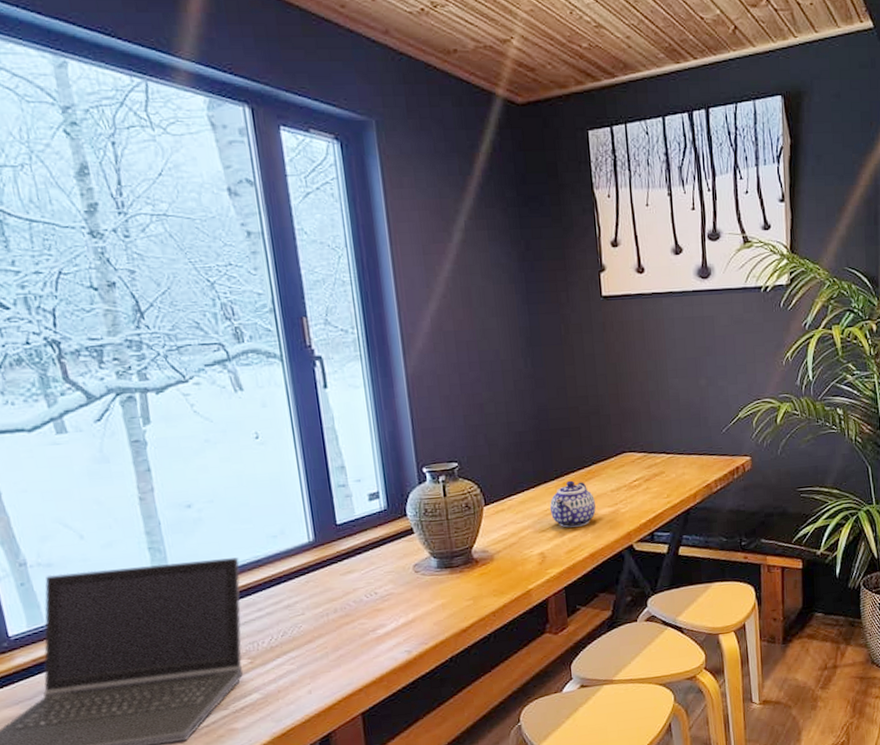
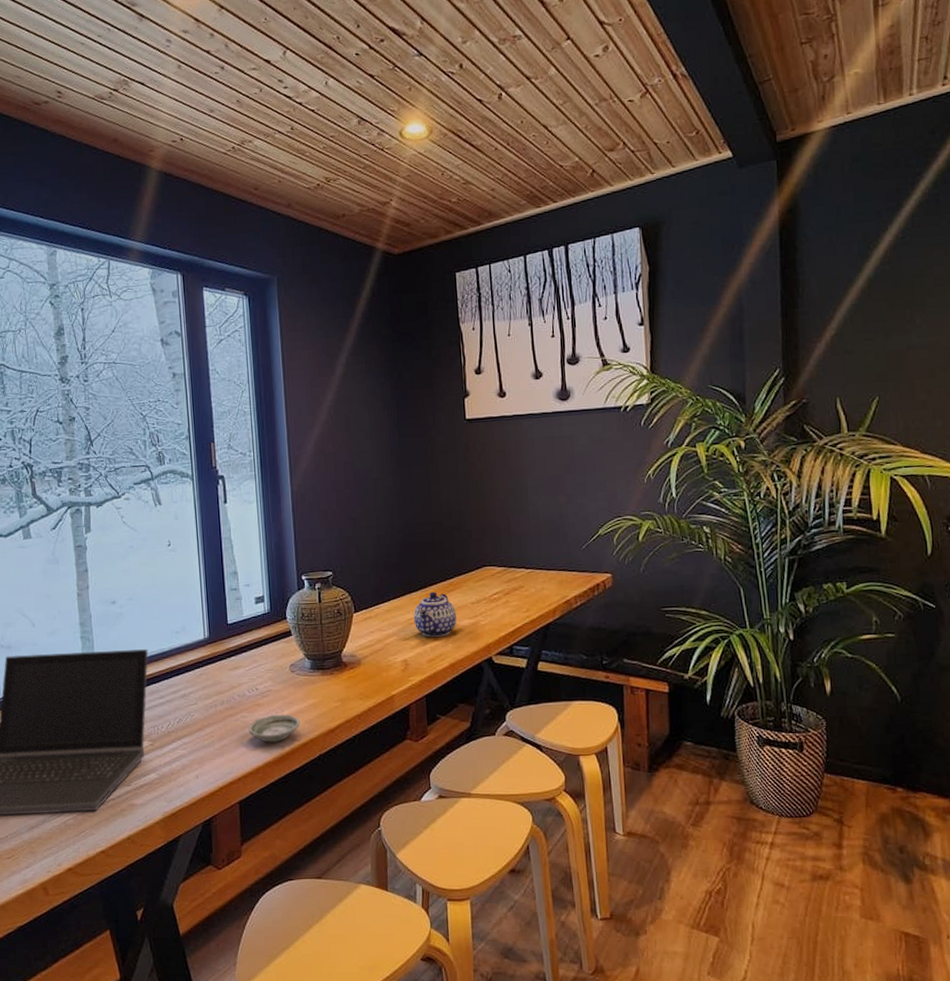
saucer: none [368,617,428,649] -> present [249,714,300,743]

